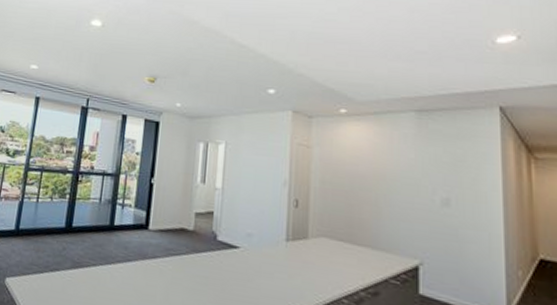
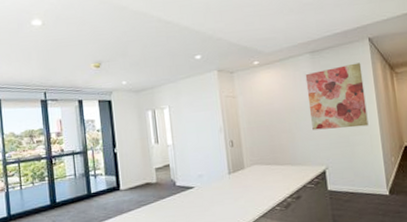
wall art: none [406,134,488,220] -> present [305,63,369,130]

